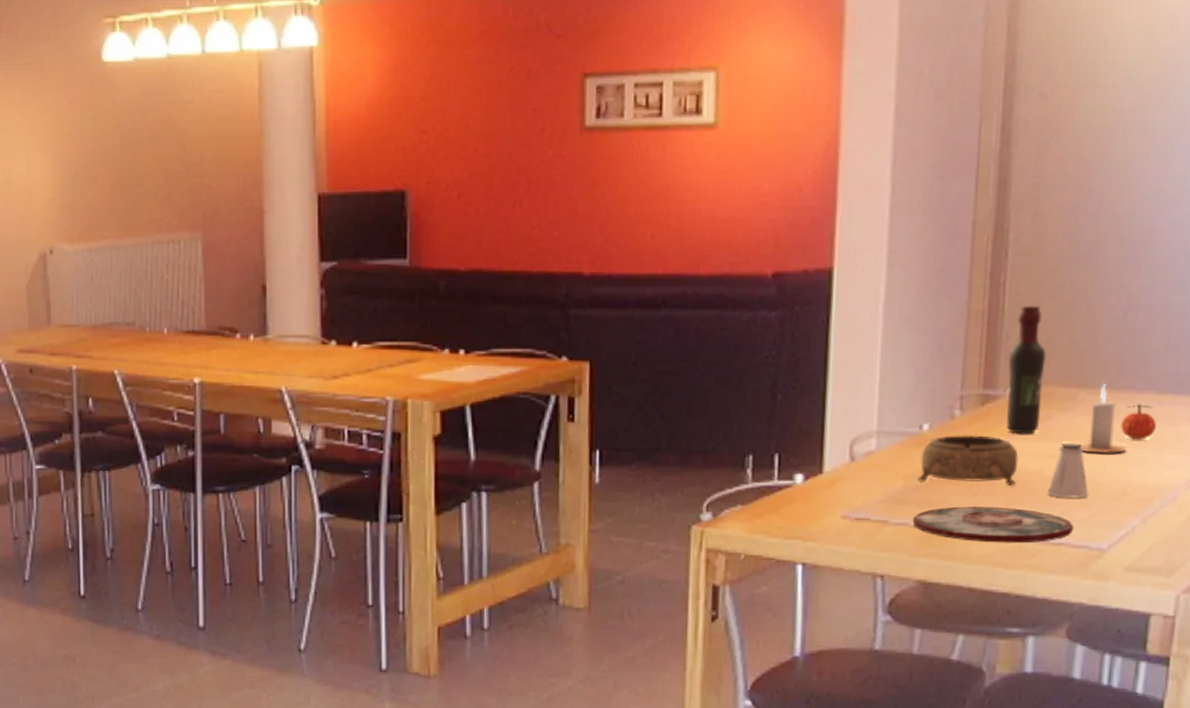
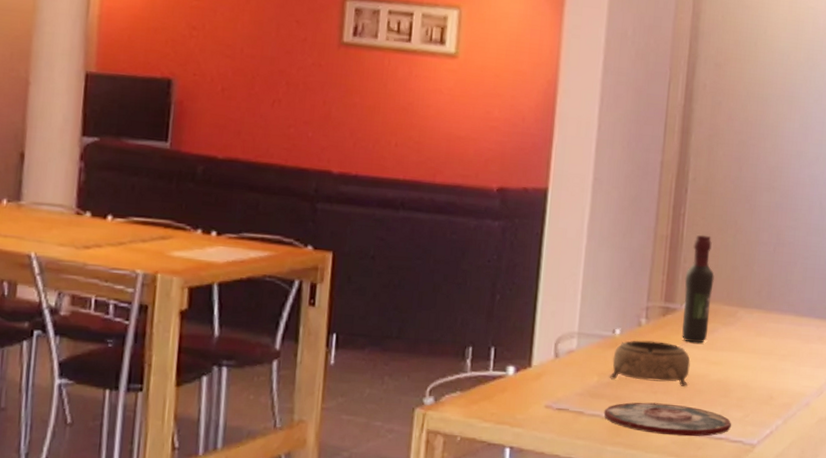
saltshaker: present [1048,442,1088,498] -> none [712,352,744,400]
candle: present [1080,384,1126,453] -> none [738,305,773,364]
apple: present [1121,404,1156,440] -> none [769,324,796,354]

